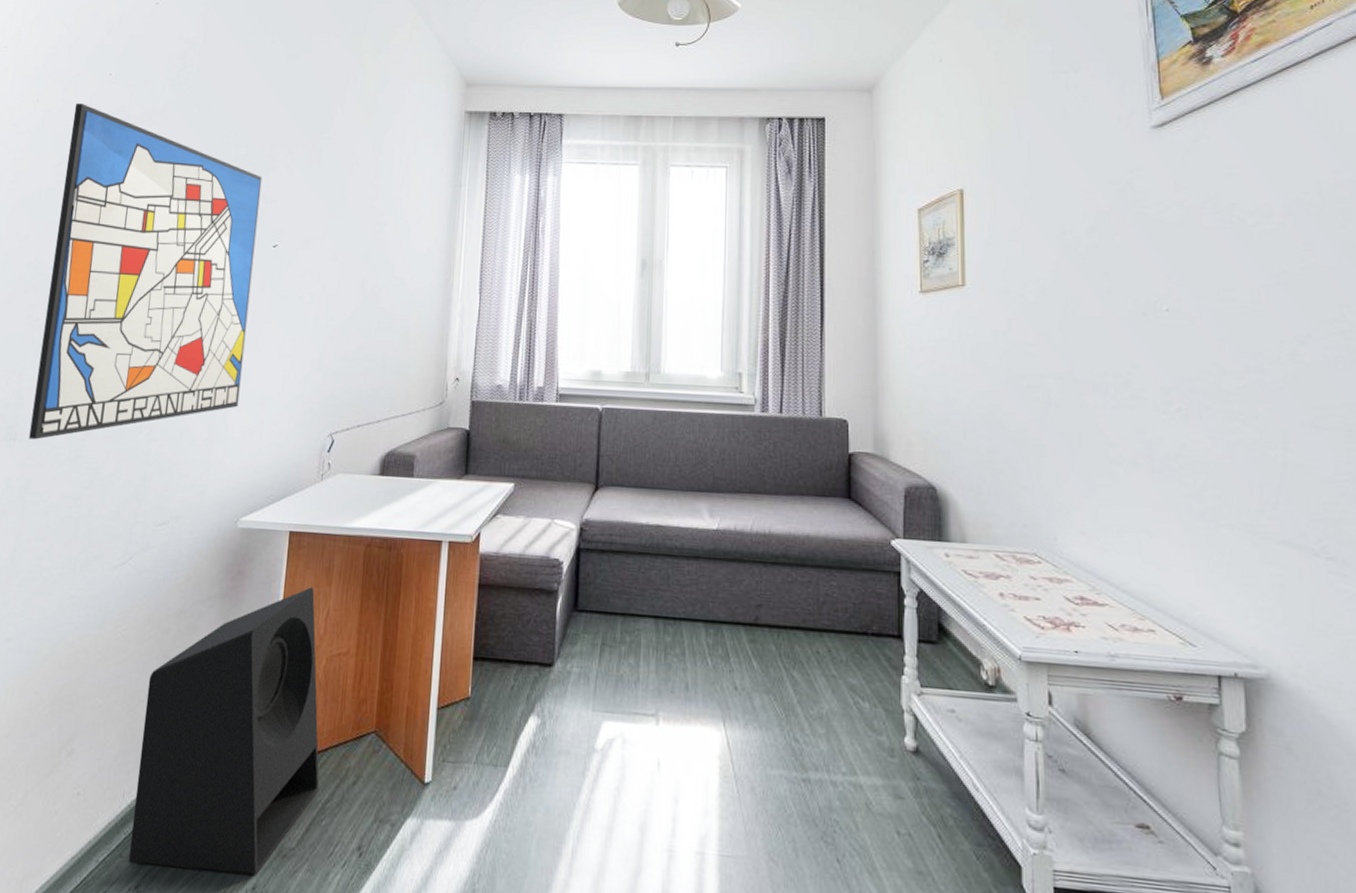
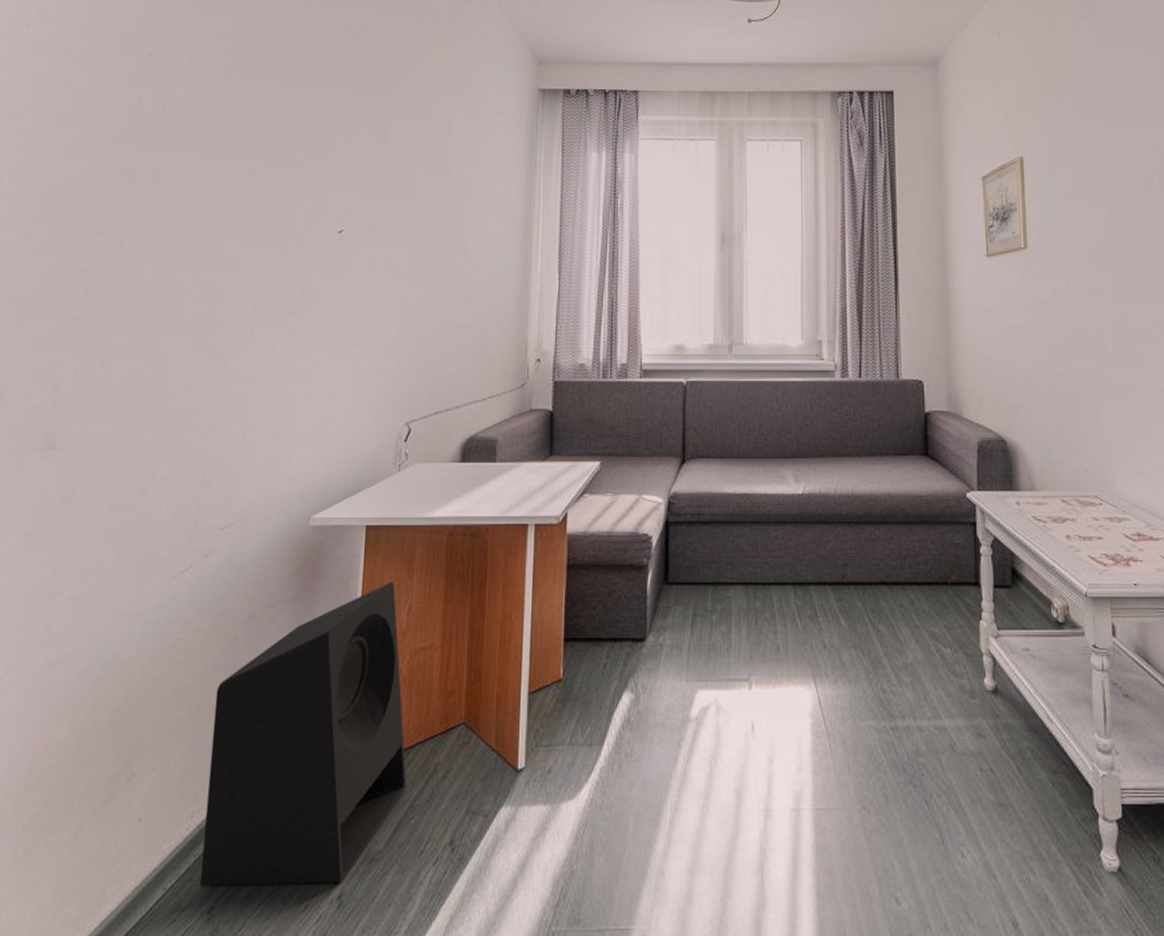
wall art: present [29,103,263,440] -> none [69,85,324,447]

